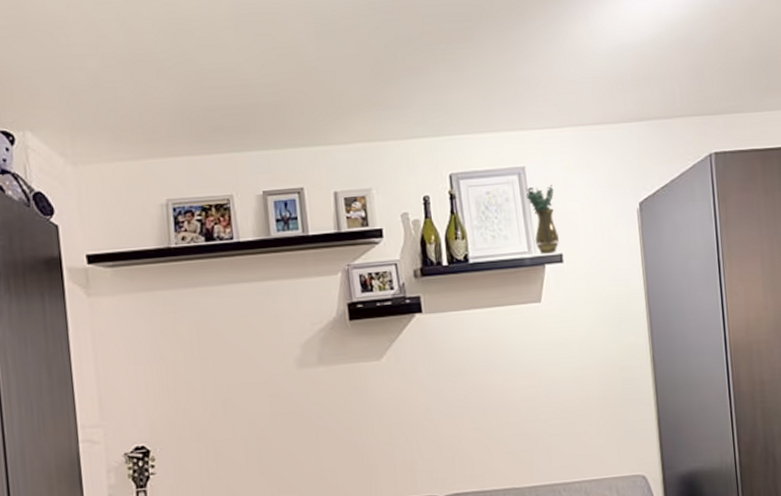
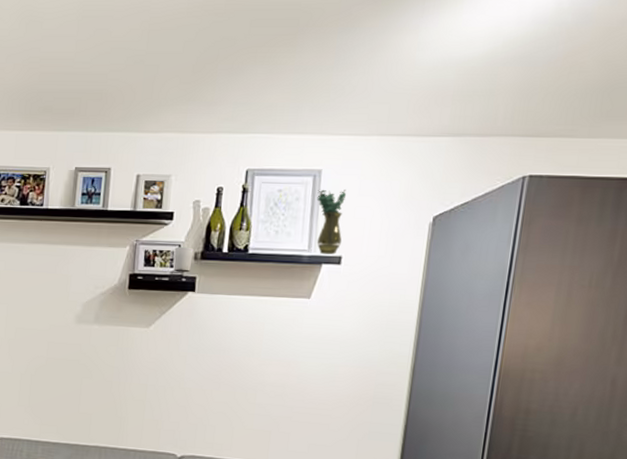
candle holder: none [391,264,413,294] -> present [173,246,194,273]

